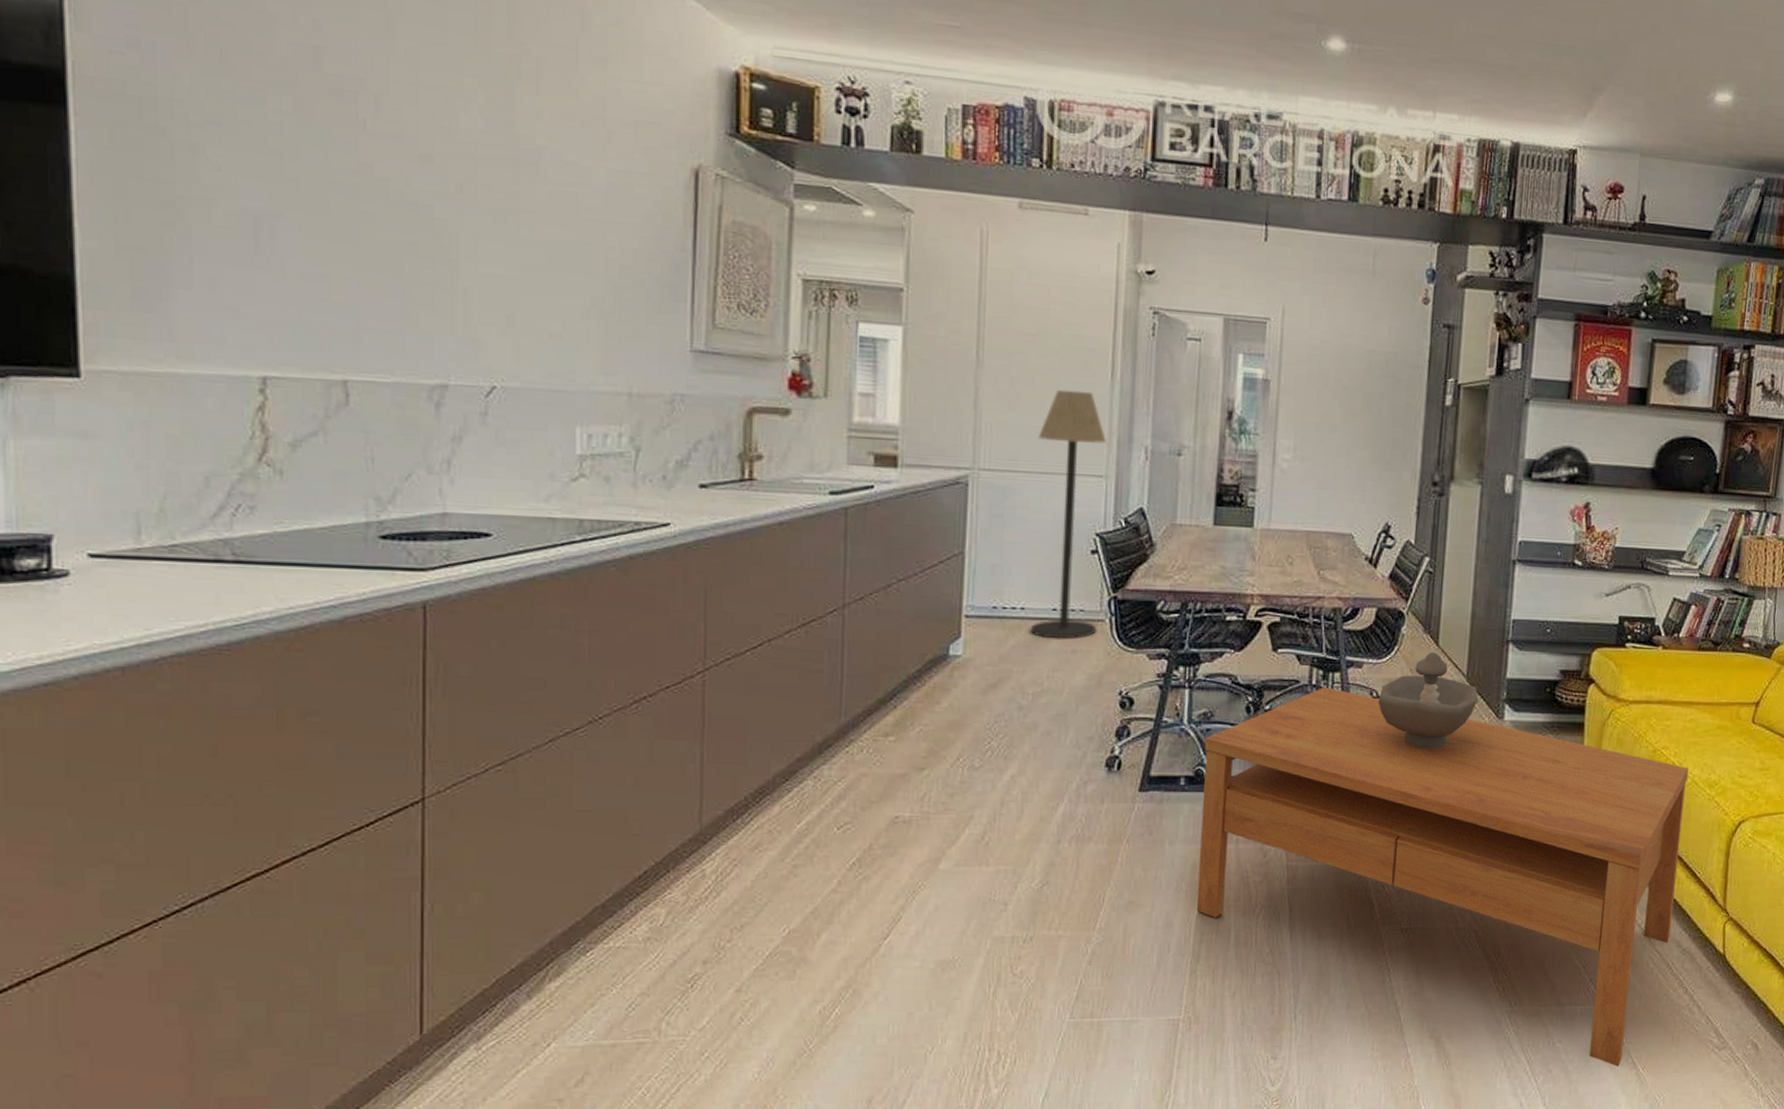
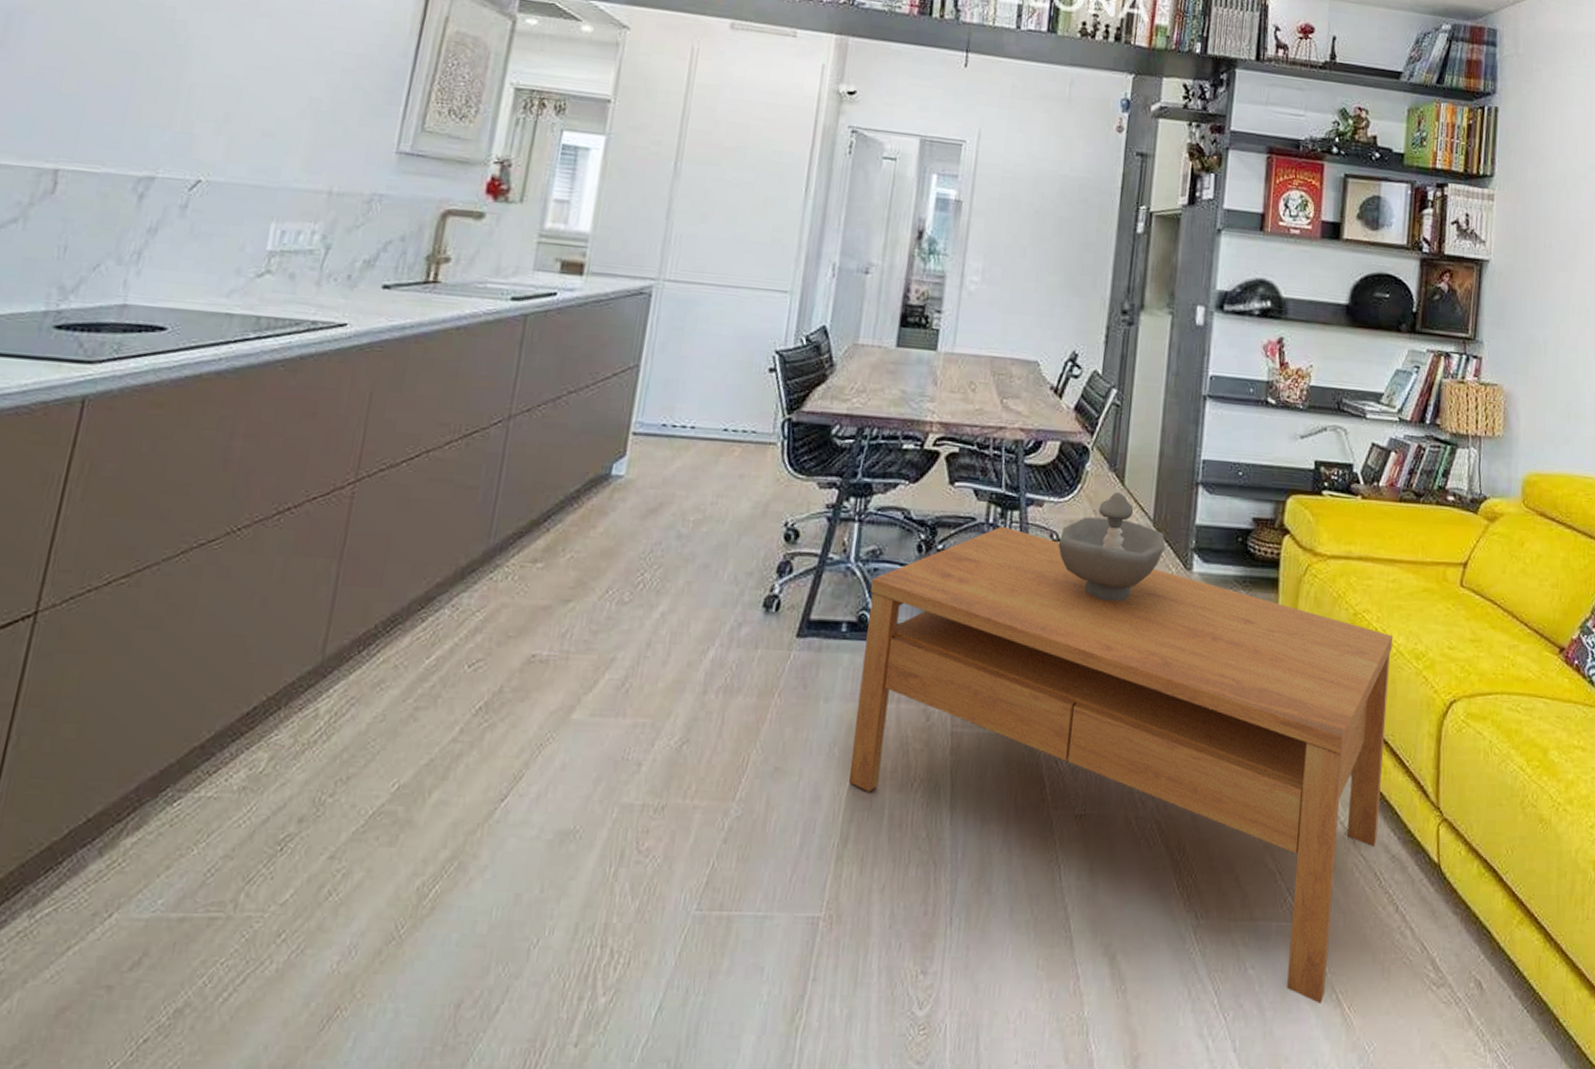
floor lamp: present [1030,389,1106,640] -> none [698,203,795,463]

